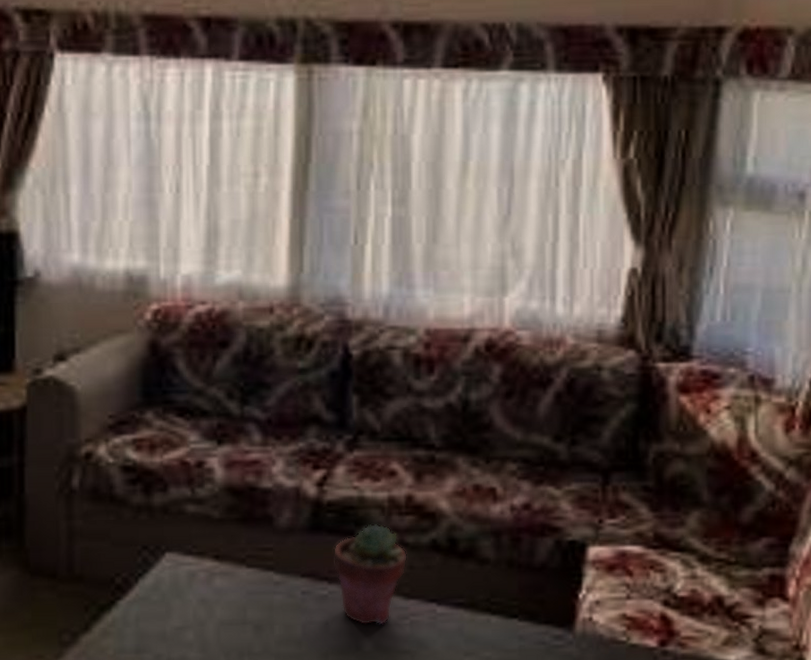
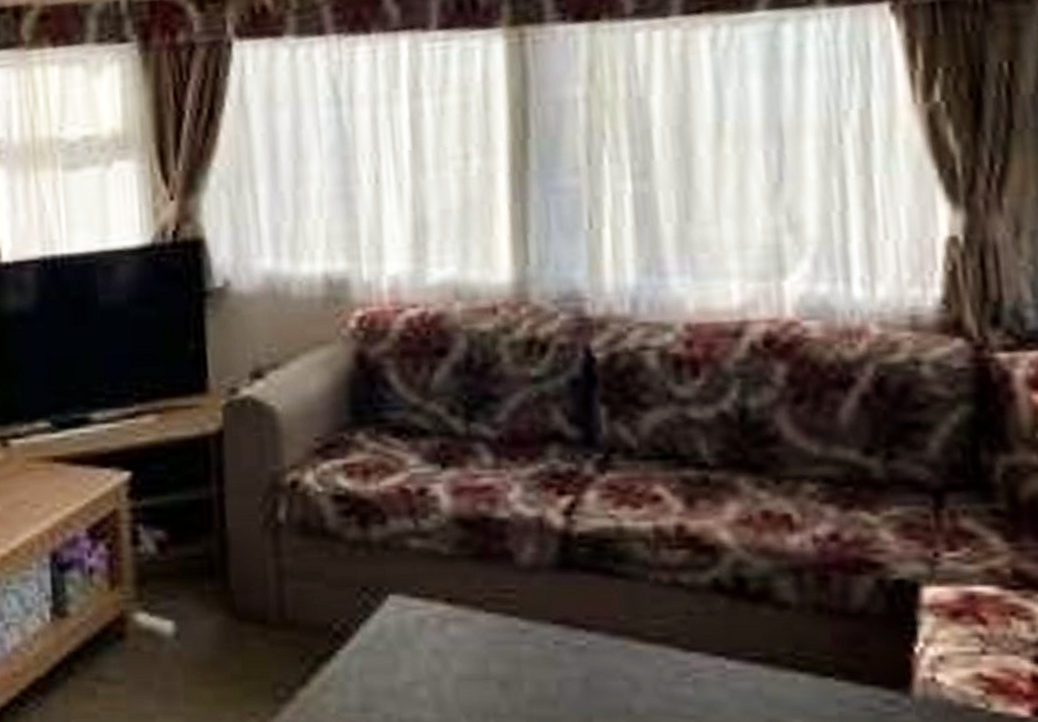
potted succulent: present [333,523,408,625] -> none [589,559,684,683]

